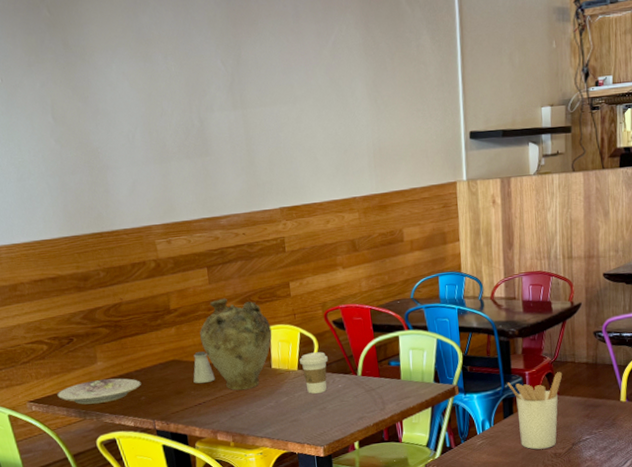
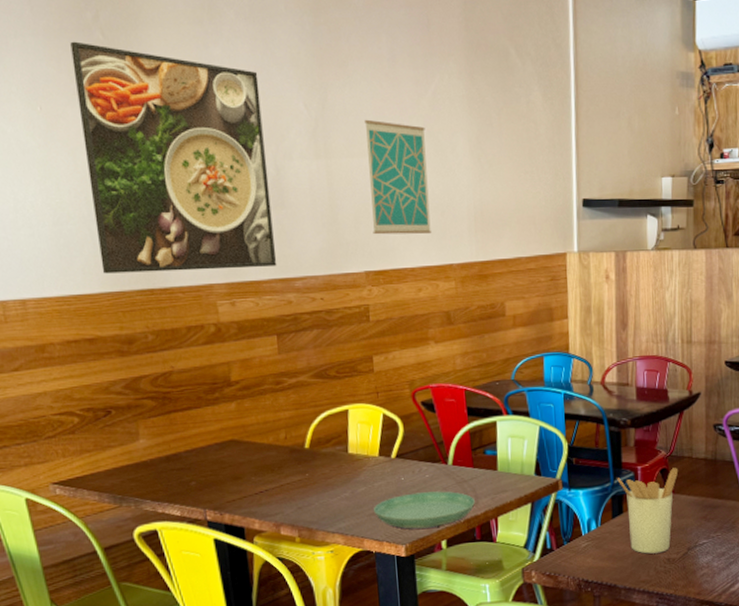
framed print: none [23,19,205,221] -> present [70,41,277,274]
plate: present [57,378,142,405] -> none [88,459,192,489]
saltshaker: present [193,351,215,383] -> none [254,431,281,468]
vase: present [200,298,272,391] -> none [265,371,350,478]
wall art: none [274,71,336,175] -> present [364,119,431,235]
saucer: none [294,399,382,433] -> present [373,491,475,529]
coffee cup: present [299,352,328,394] -> none [381,436,414,484]

